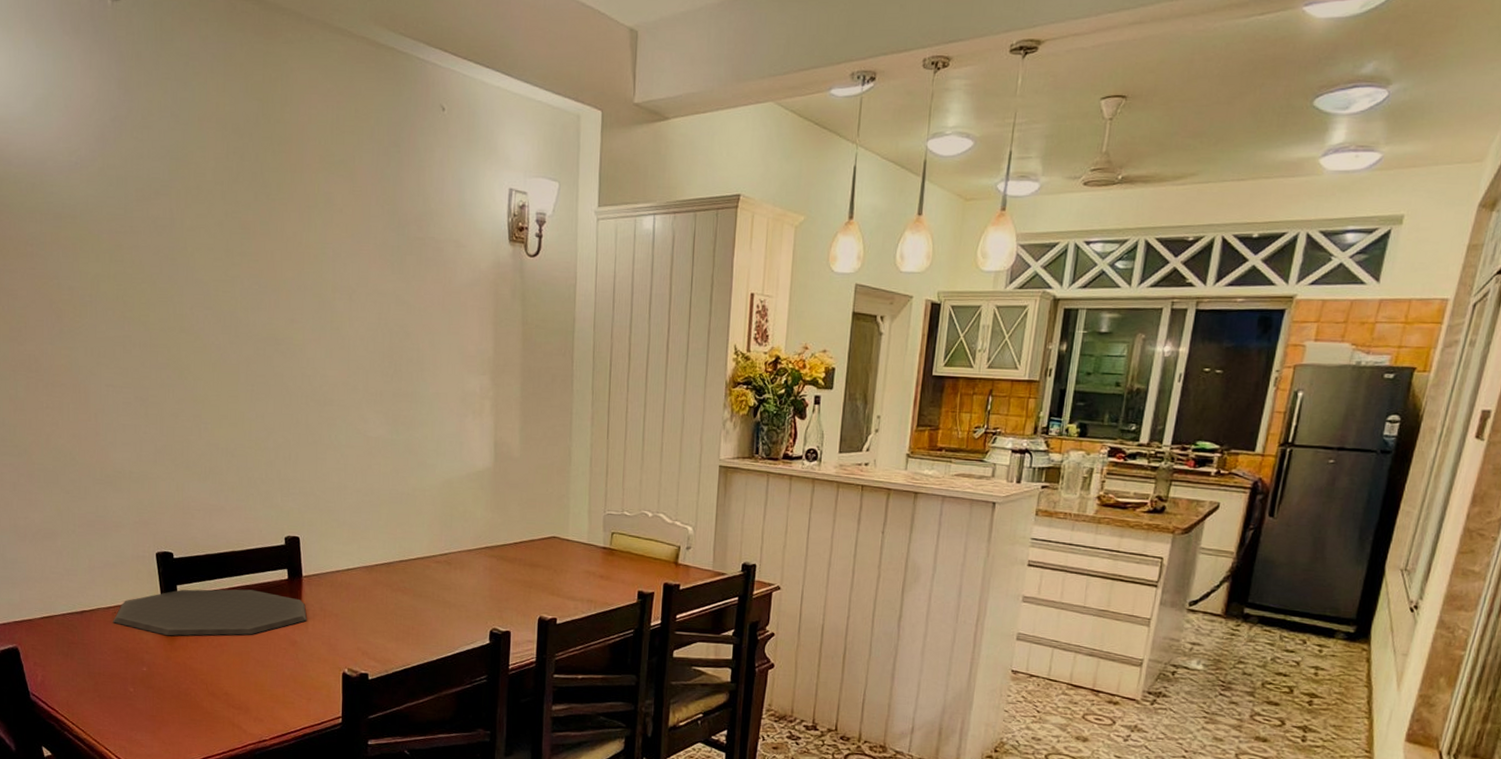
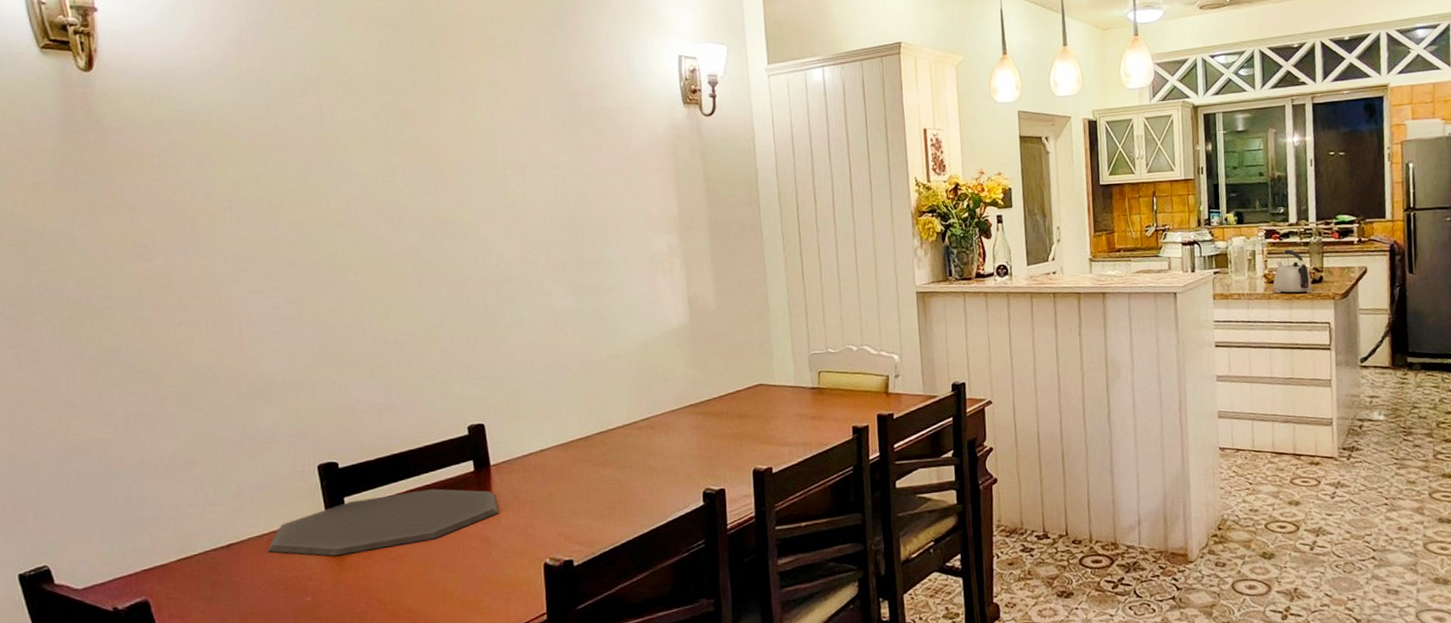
kettle: none [1105,471,1152,523] -> present [1273,249,1313,294]

